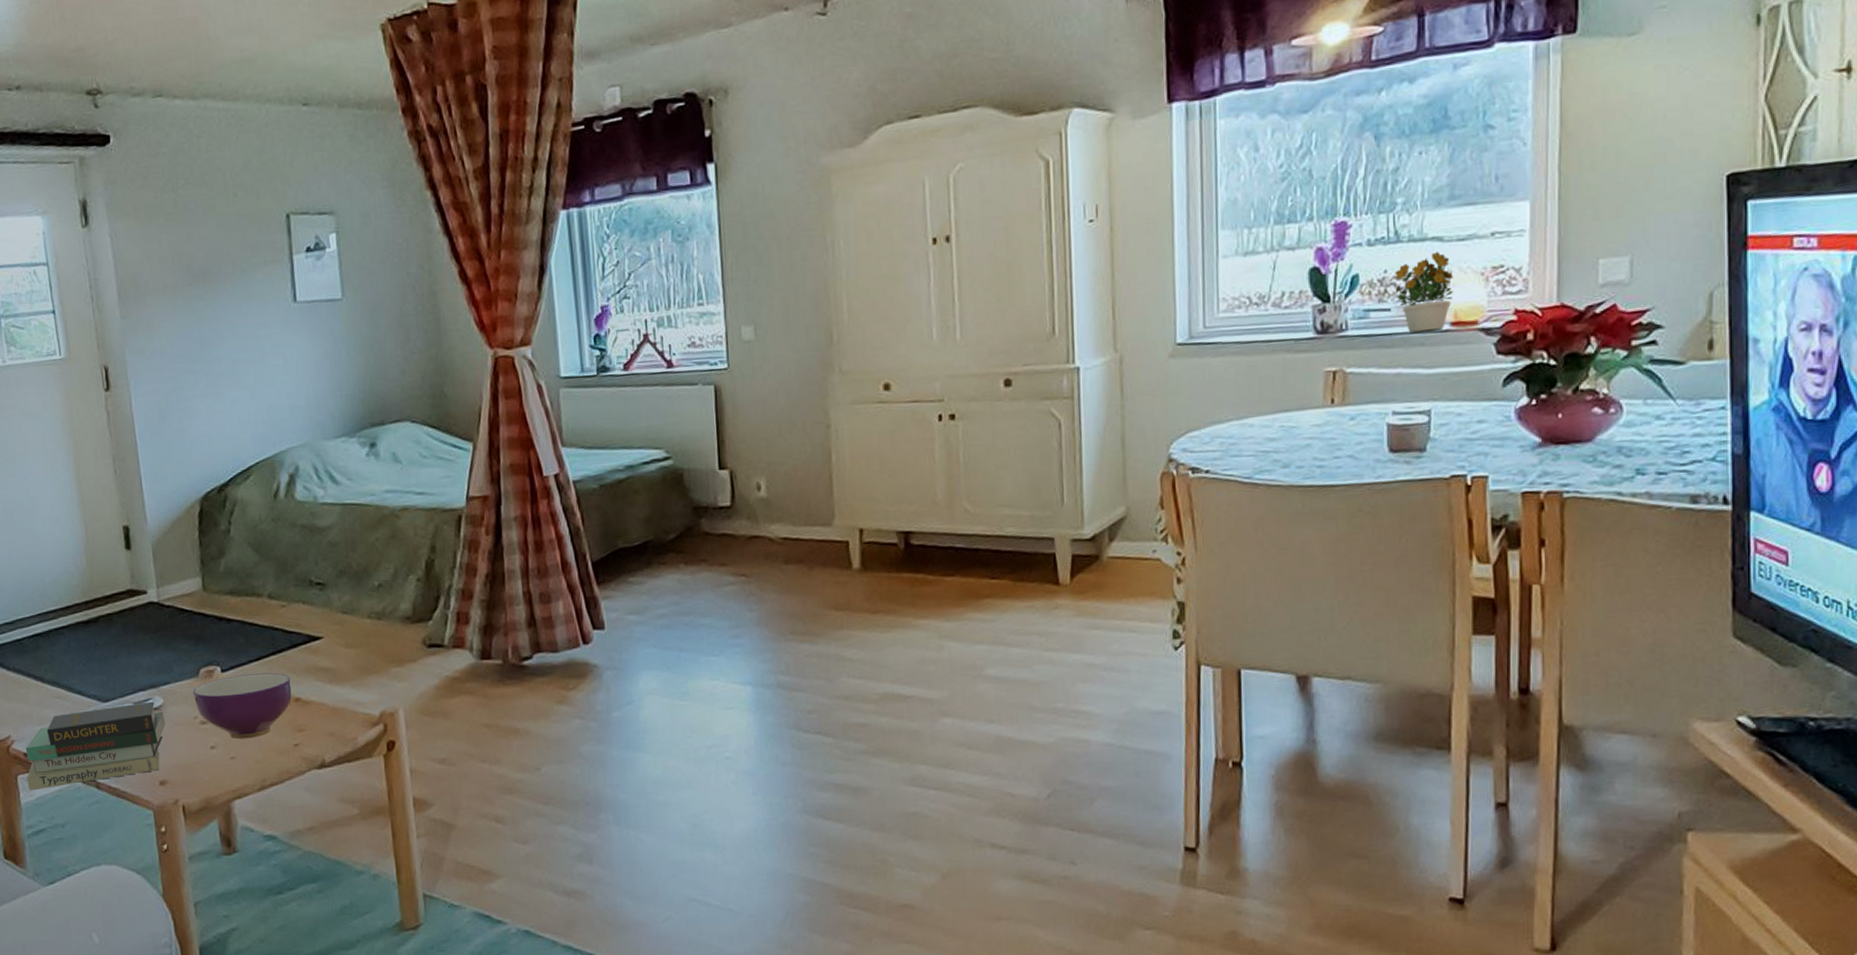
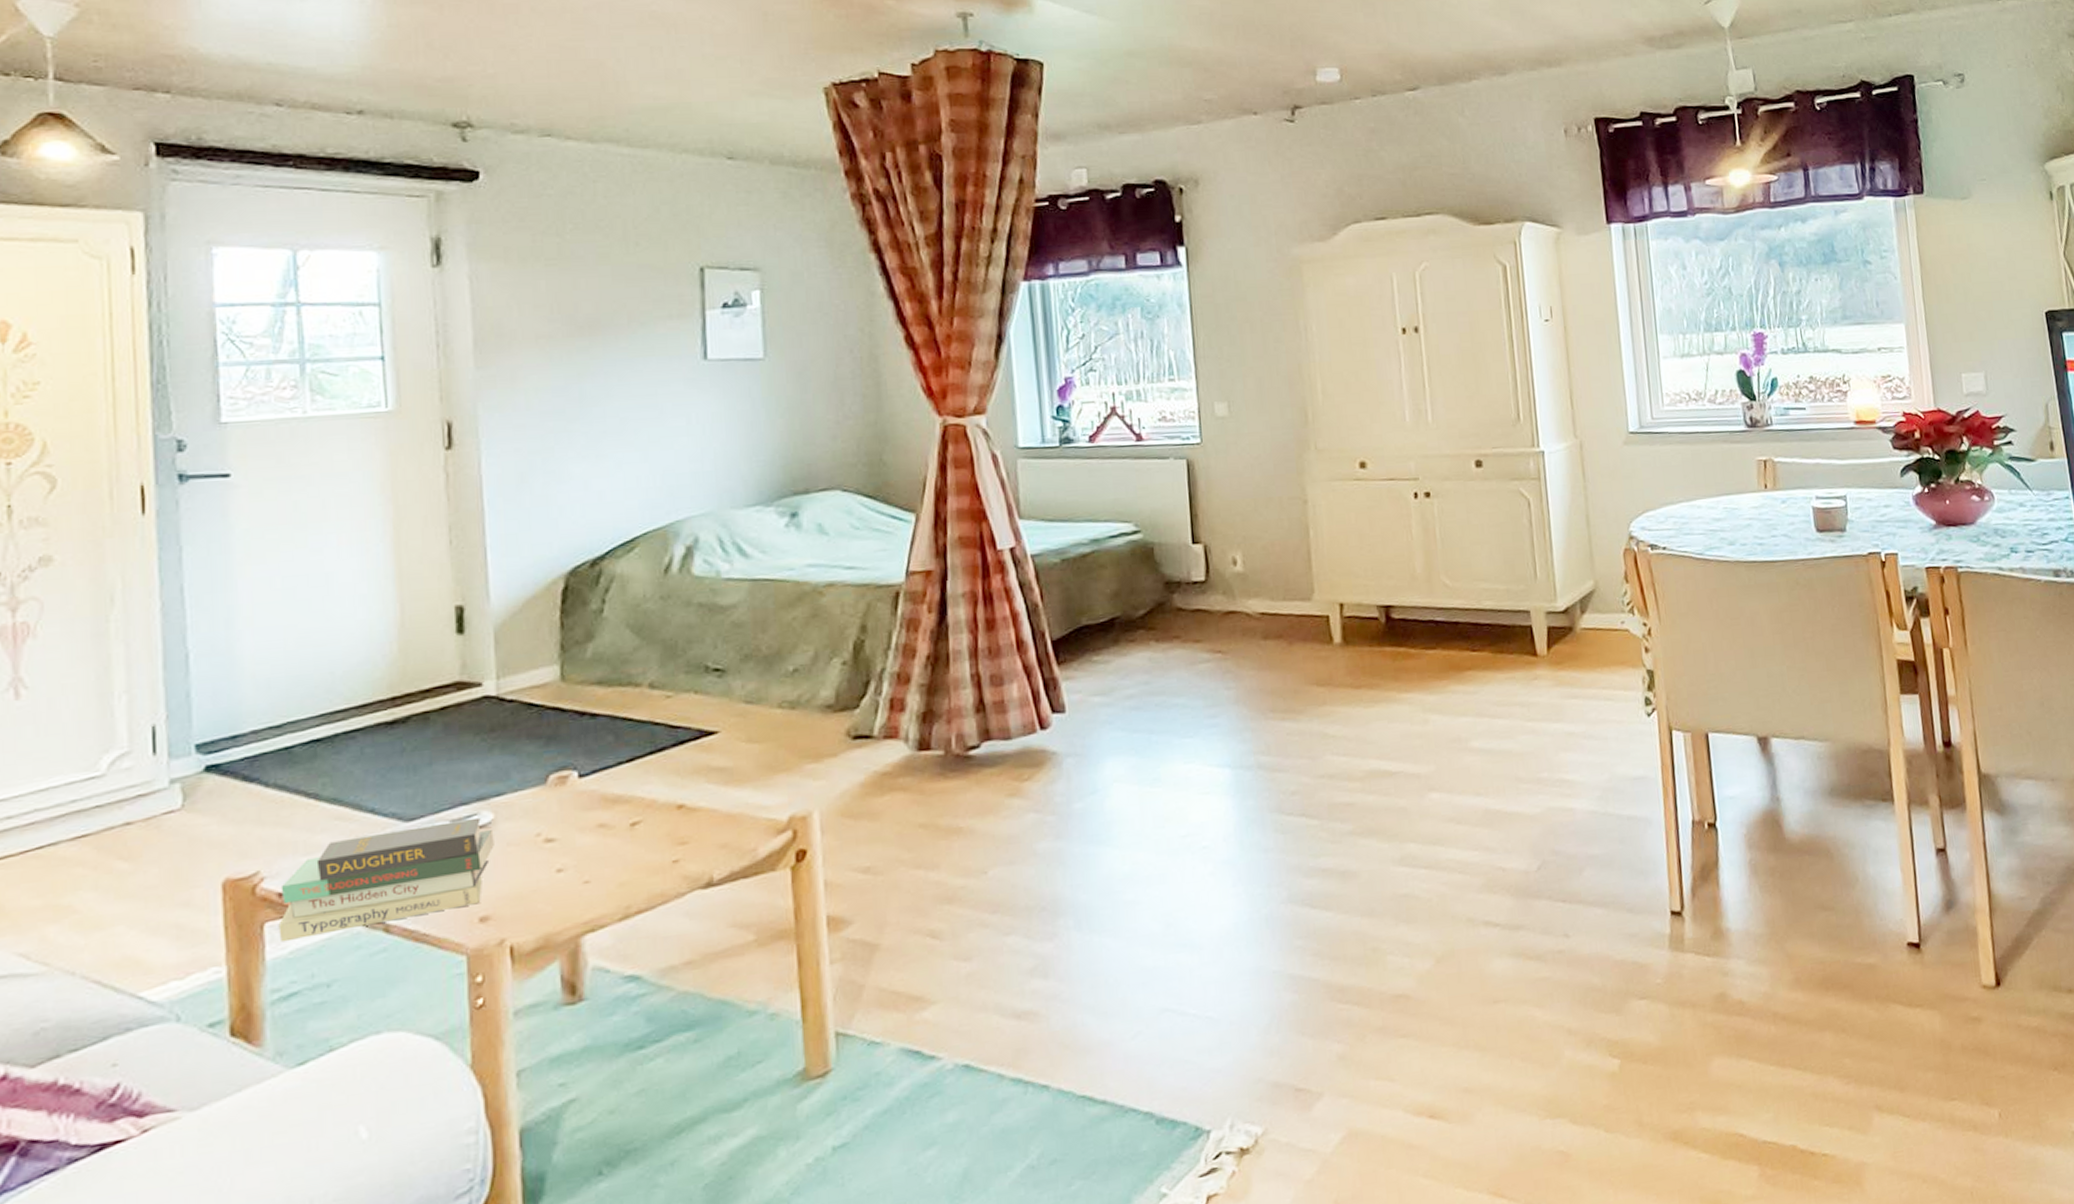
bowl: present [192,672,292,740] -> none [536,775,674,859]
flowerpot: present [1395,252,1454,334] -> none [1806,362,1854,430]

